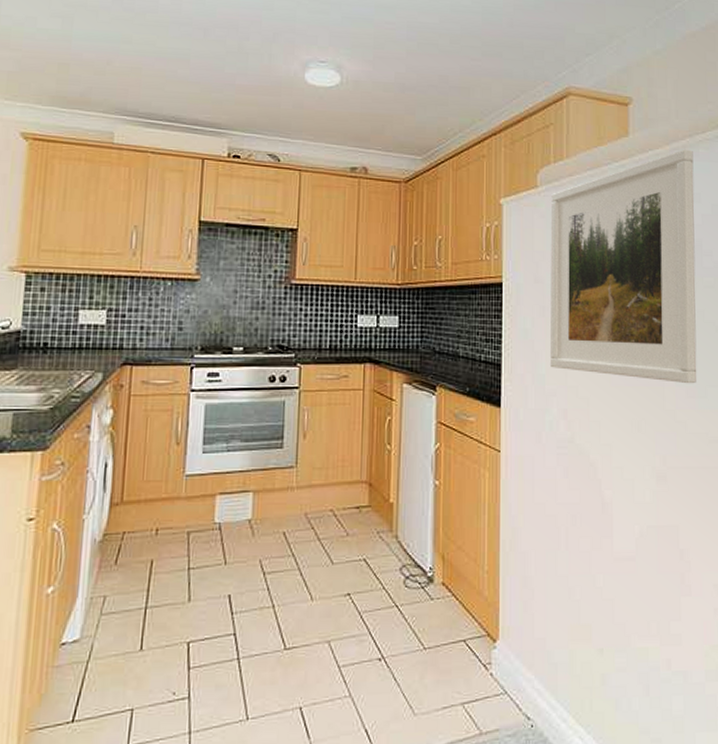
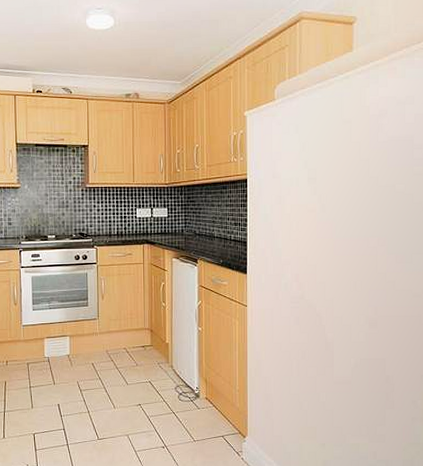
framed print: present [549,149,697,384] -> none [285,59,409,253]

